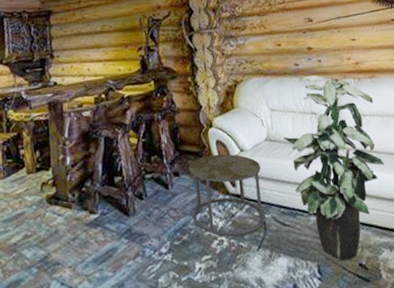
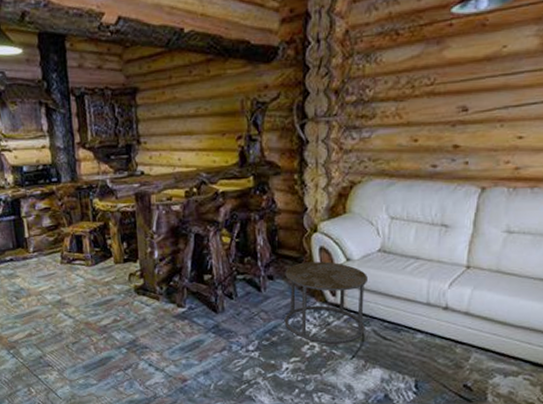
indoor plant: present [283,75,385,261] -> none [401,180,528,380]

